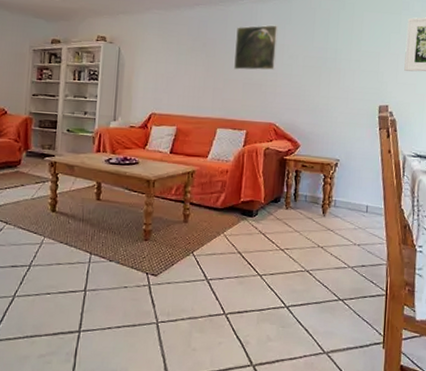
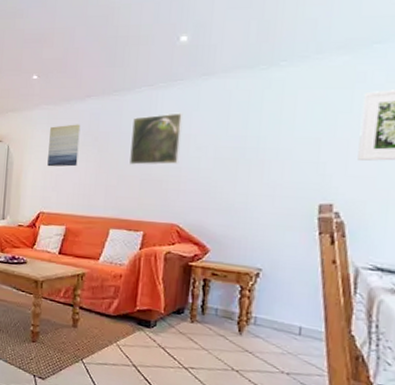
wall art: none [158,29,190,70] -> present [47,124,81,167]

